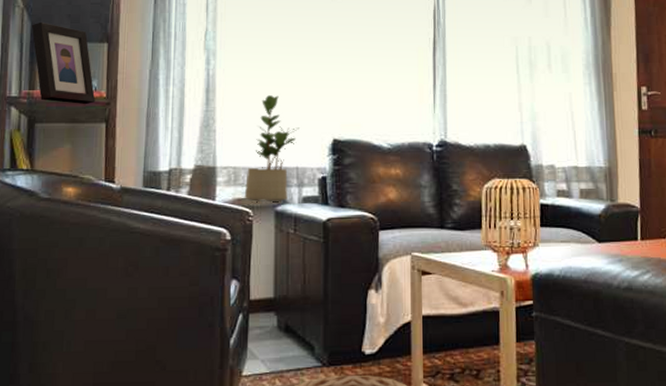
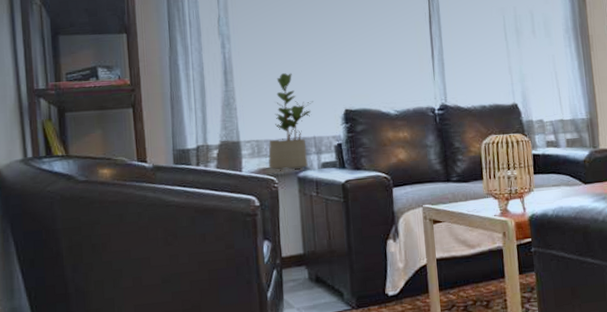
picture frame: present [31,21,96,105] -> none [50,17,121,93]

